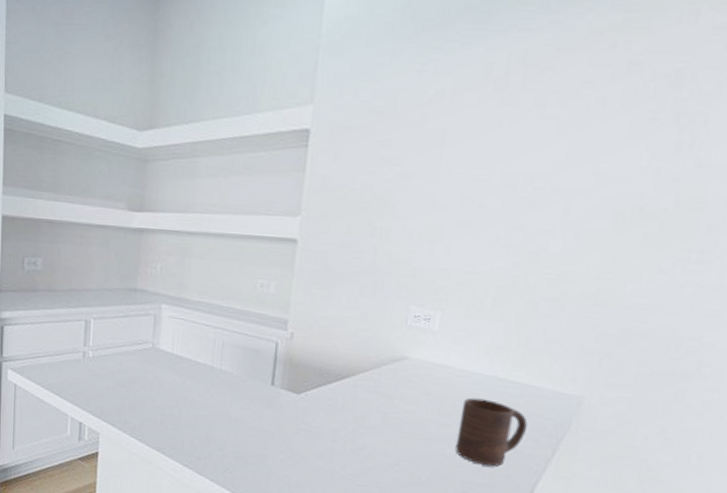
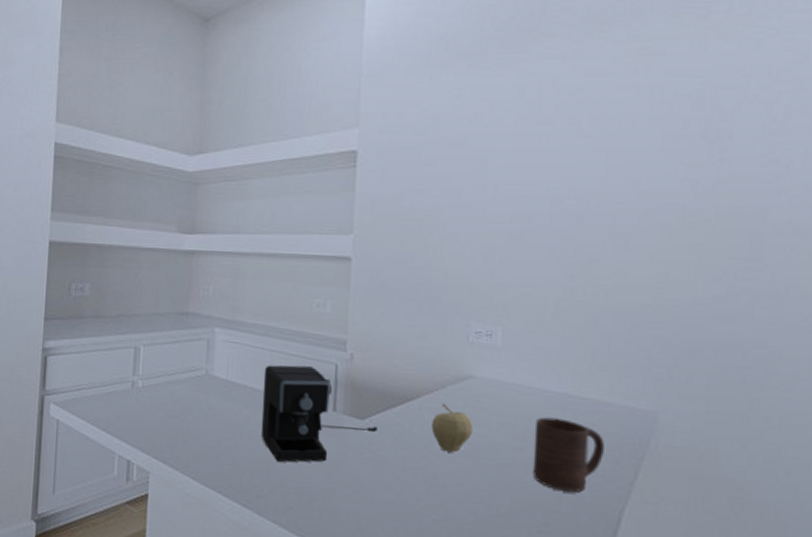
coffee maker: none [202,340,312,431] -> present [260,365,377,463]
fruit: none [363,382,403,427] -> present [431,403,473,453]

